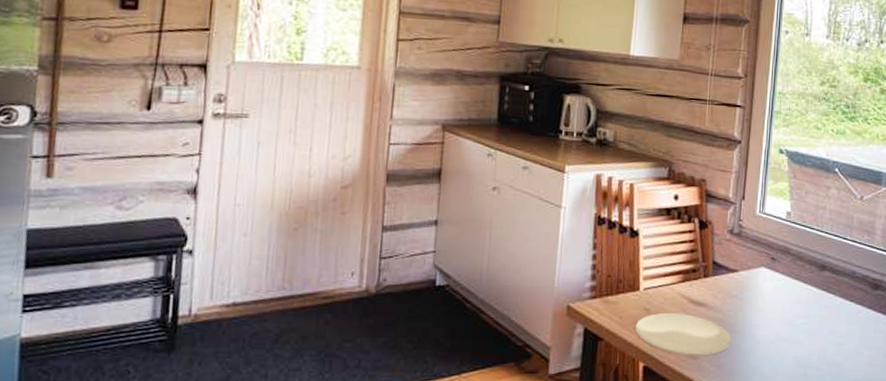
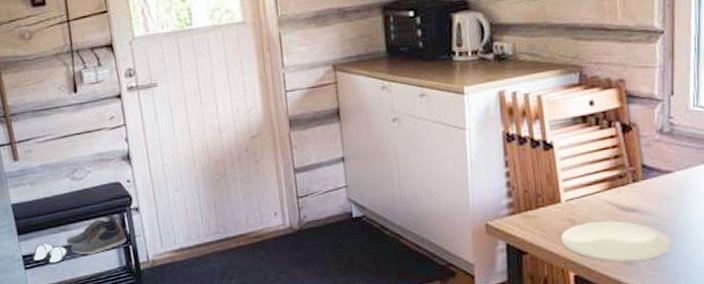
slippers: none [36,282,89,309] -> present [32,243,68,265]
shoe: none [88,257,170,302] -> present [66,216,127,255]

